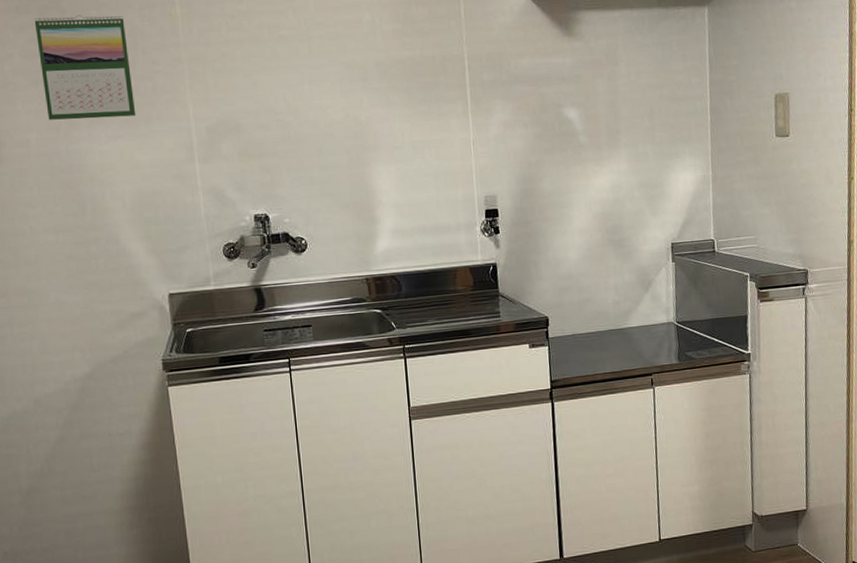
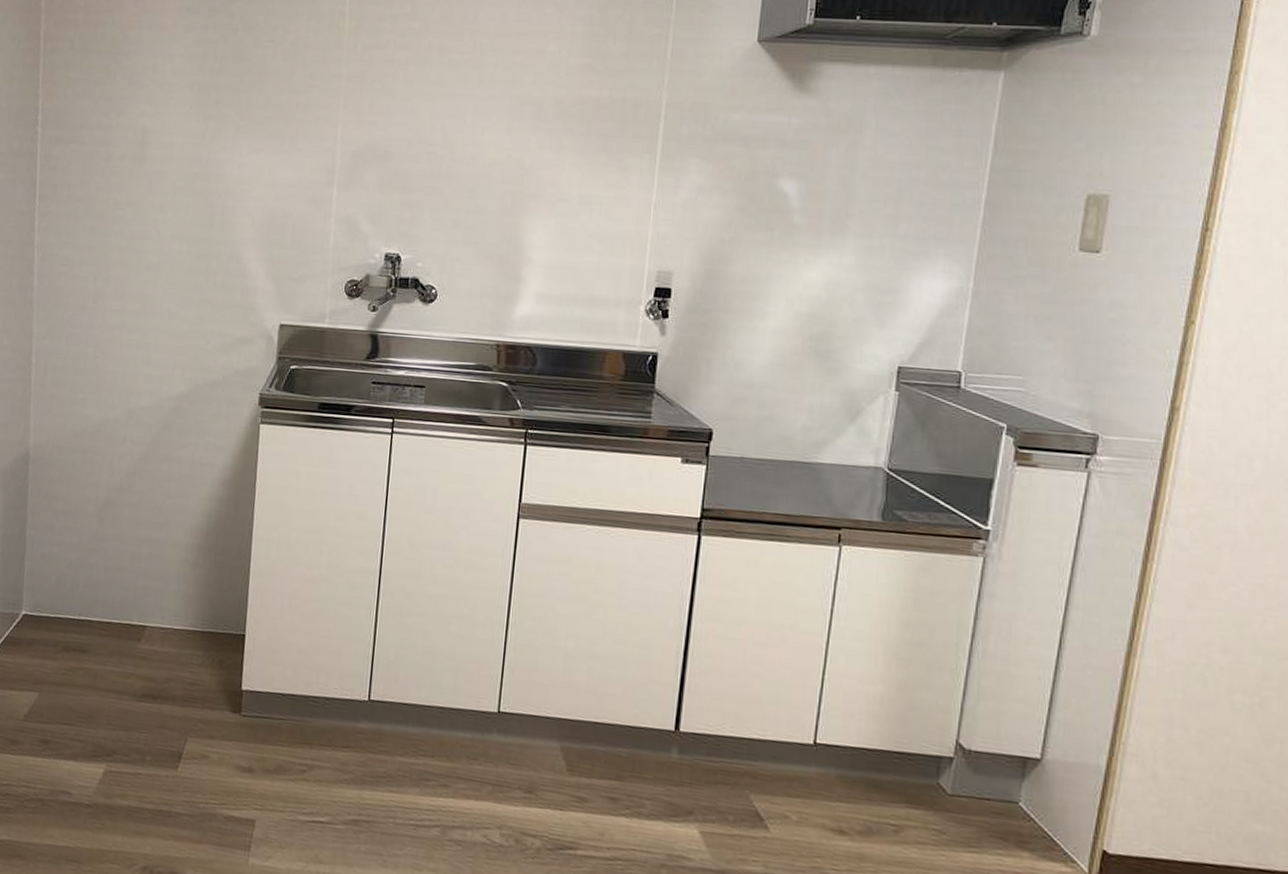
calendar: present [34,15,136,120] -> none [196,19,290,130]

